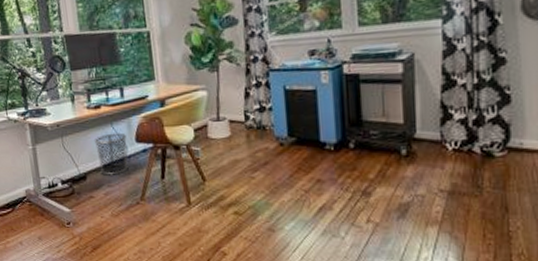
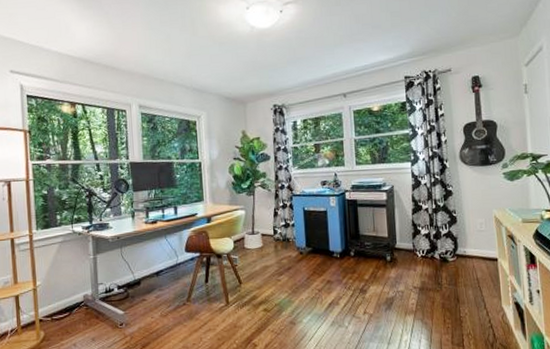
waste bin: present [94,132,129,176] -> none [149,244,178,281]

